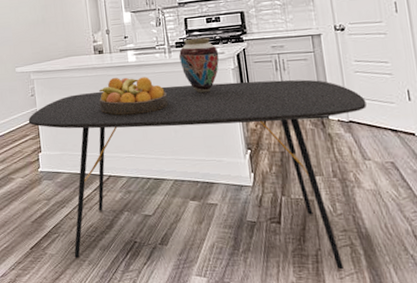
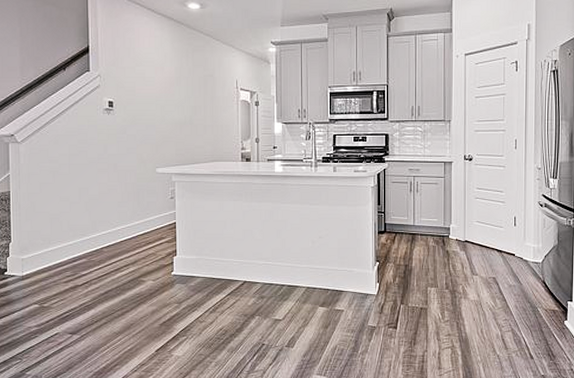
dining table: present [28,79,367,270] -> none [165,198,481,368]
fruit bowl: present [98,77,169,115] -> none [242,187,309,223]
vase: present [179,37,219,93] -> none [325,155,362,207]

